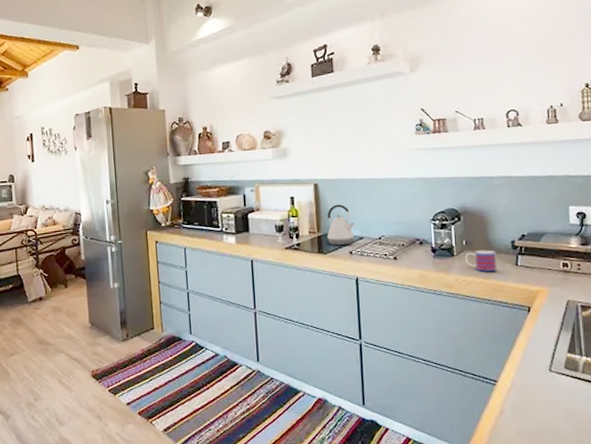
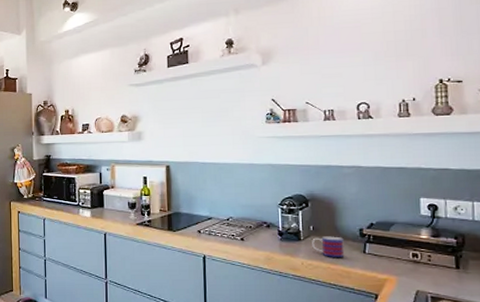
kettle: present [326,204,355,246] -> none [176,185,204,225]

